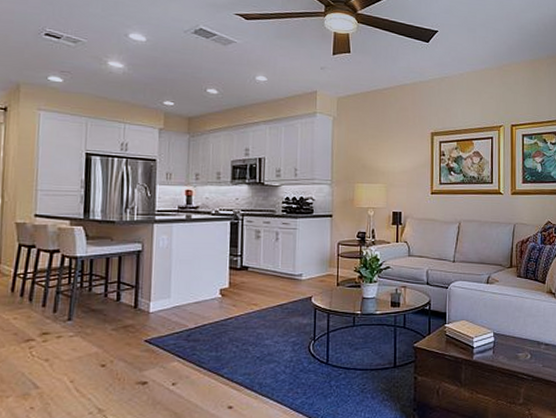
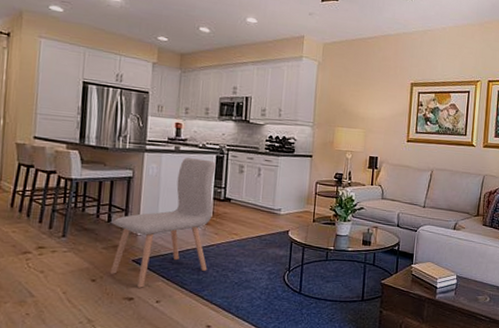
chair: none [120,226,230,370] -> present [109,158,216,288]

